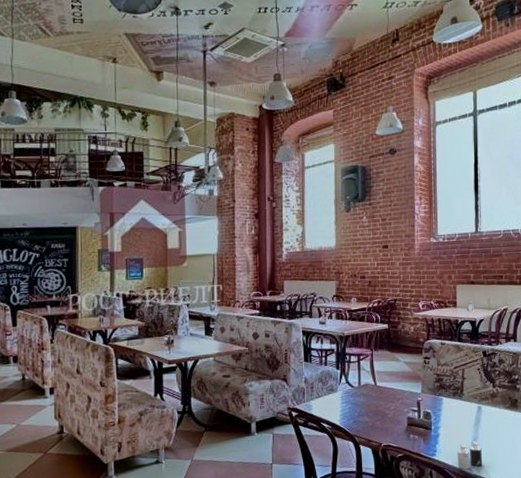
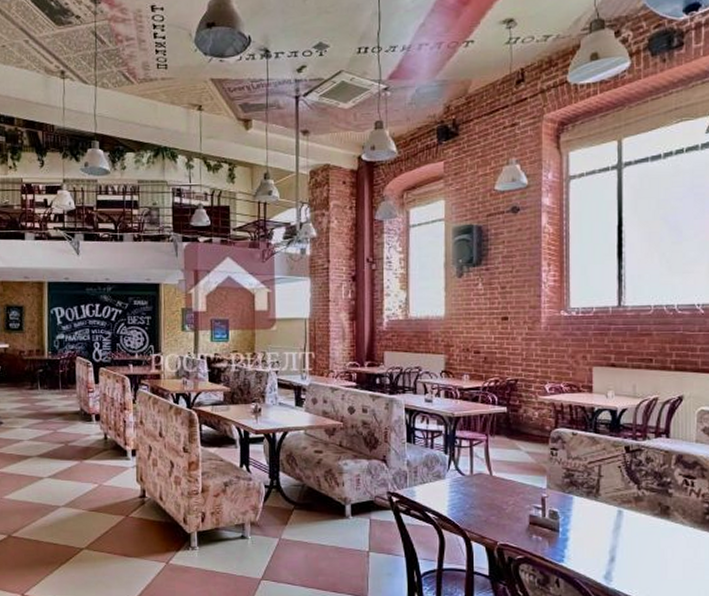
candle: present [457,440,483,470] -> none [591,549,624,581]

